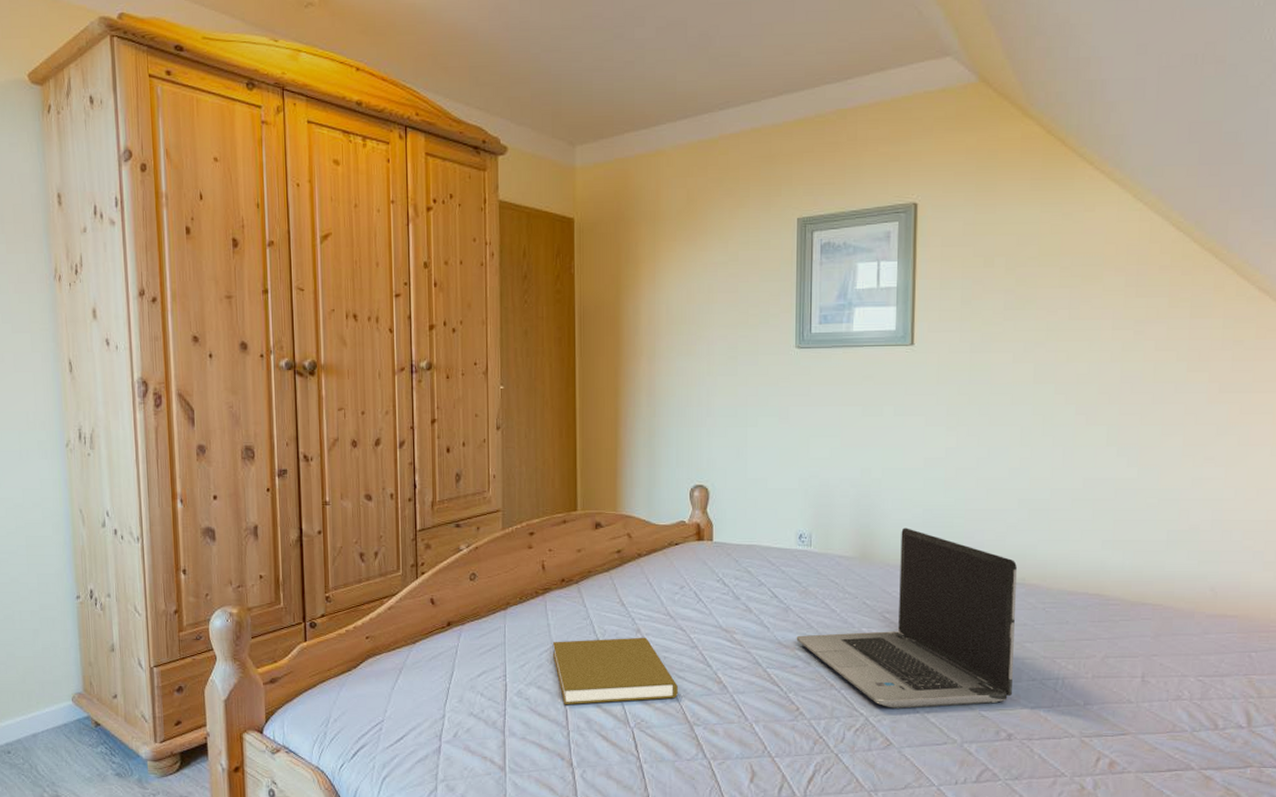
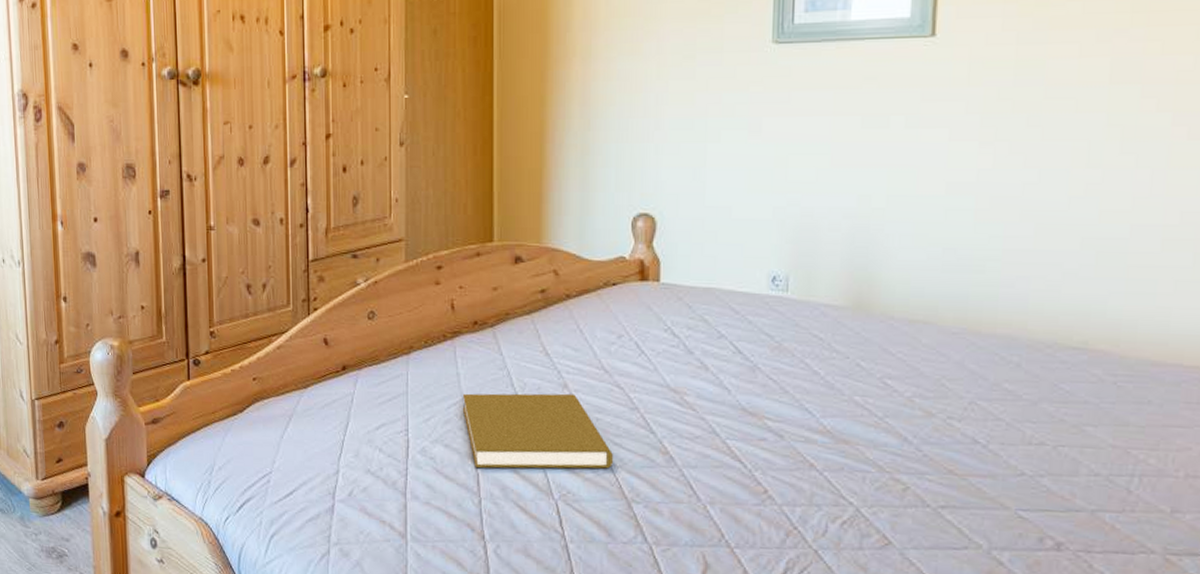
laptop computer: present [796,528,1017,709] -> none [765,271,1076,503]

